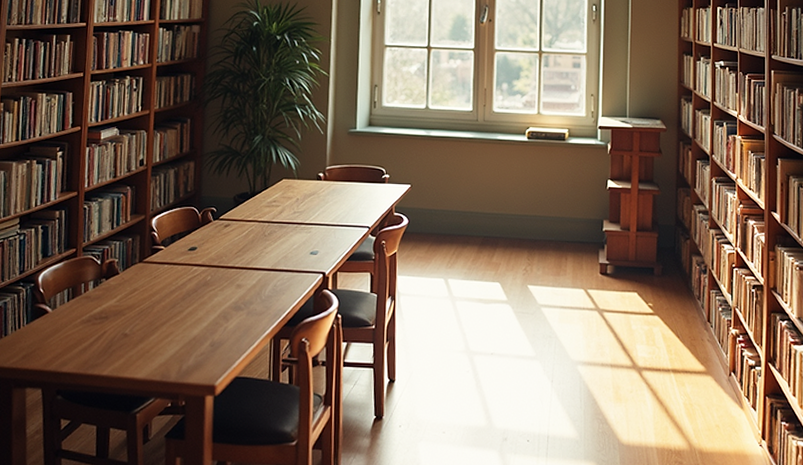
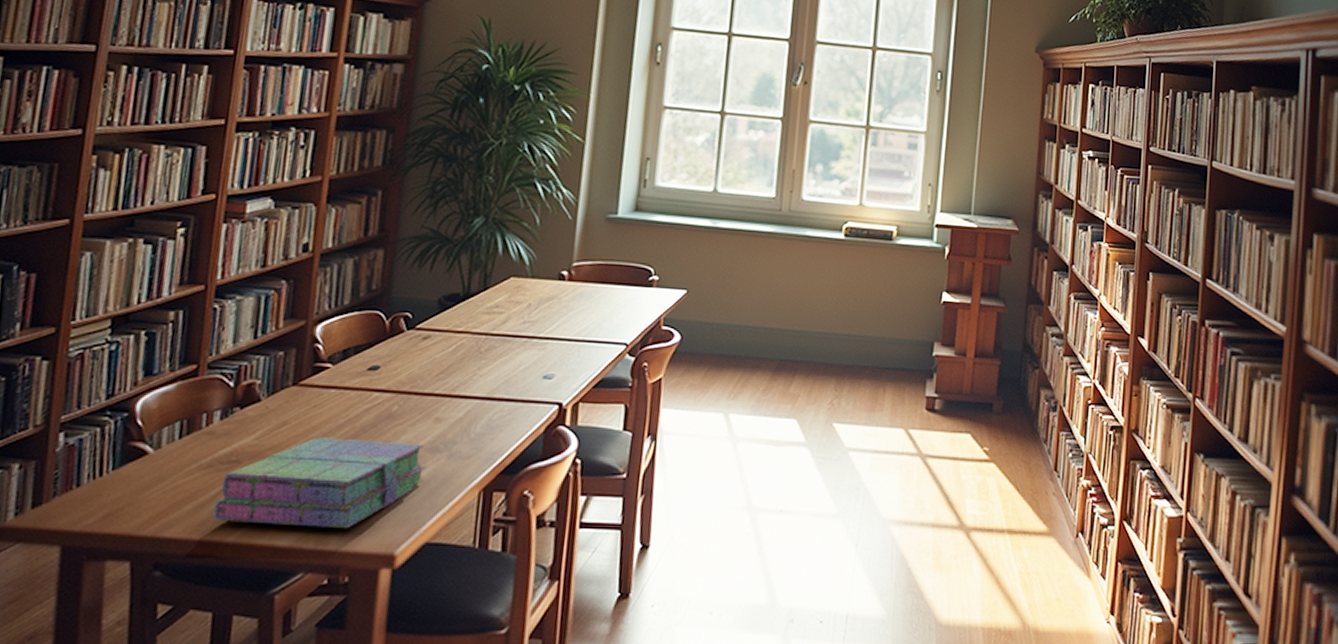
stack of books: none [92,299,233,367] -> present [213,437,427,529]

